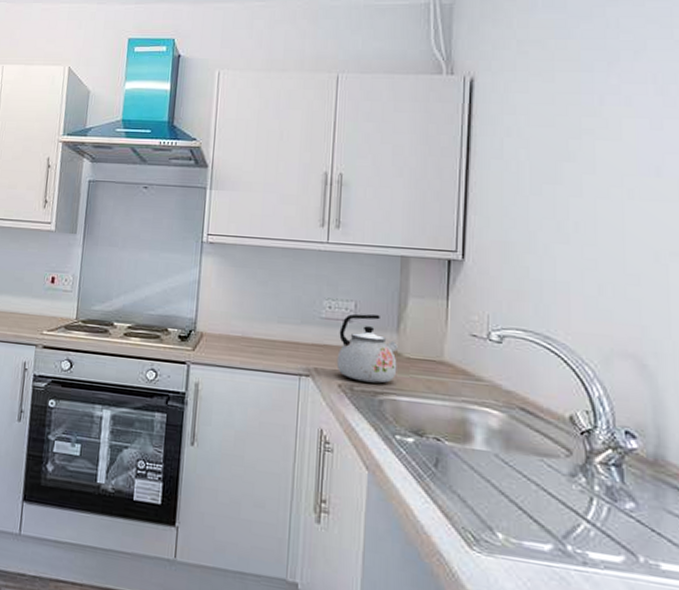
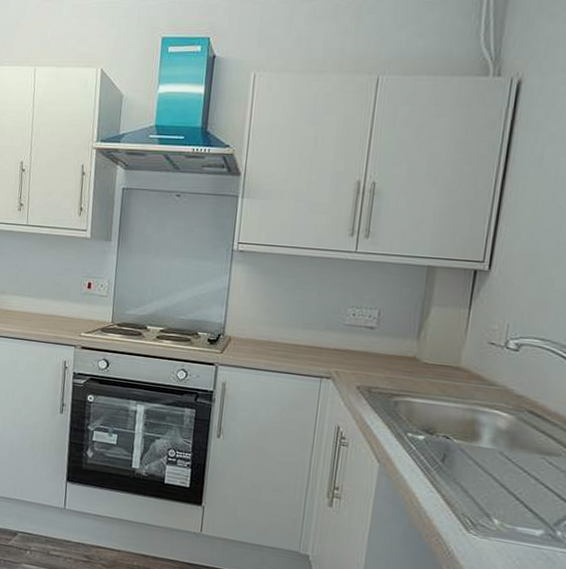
kettle: present [336,314,398,384] -> none [356,321,417,386]

